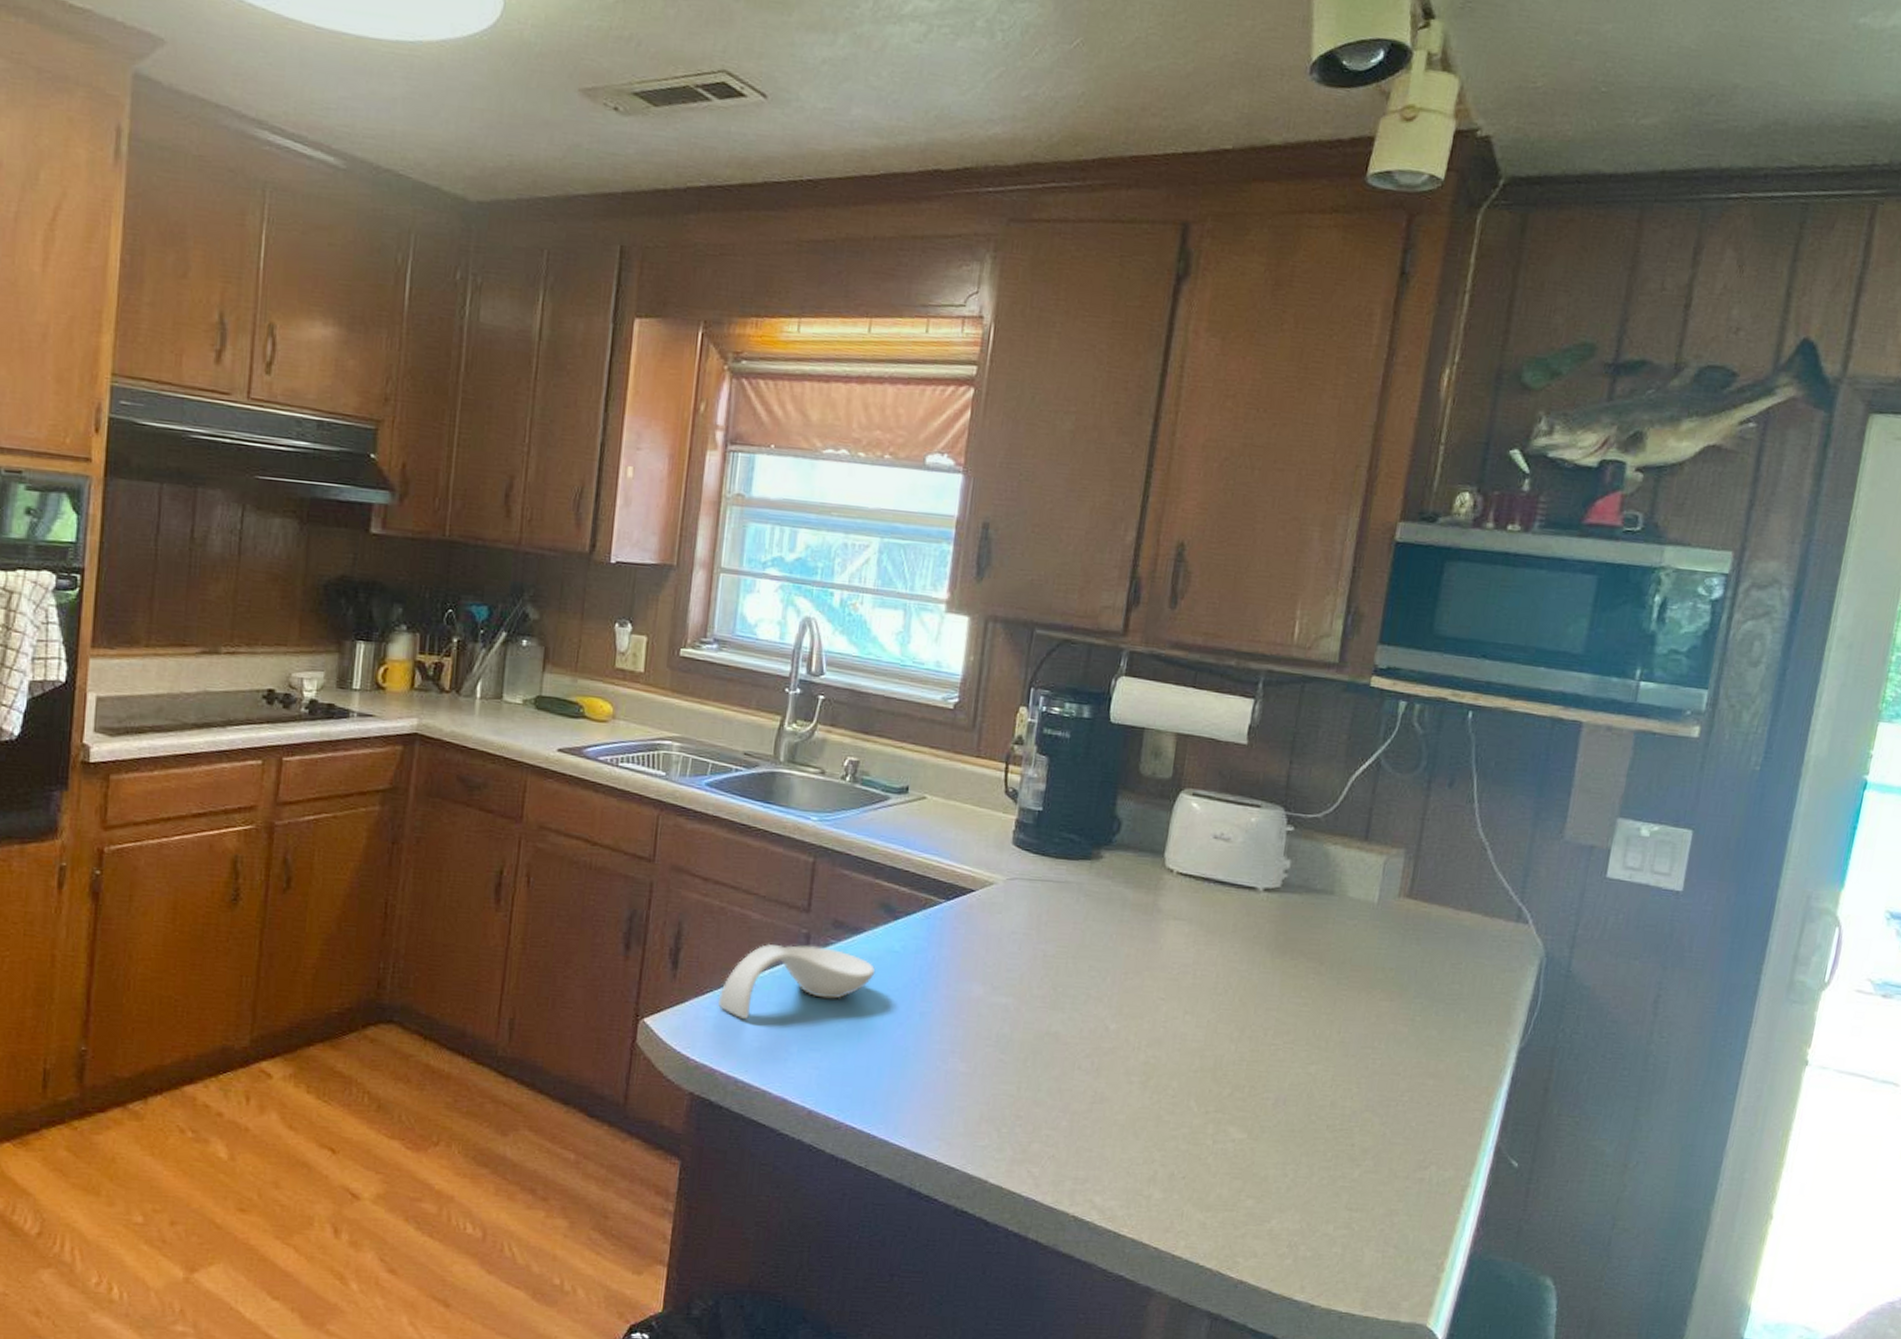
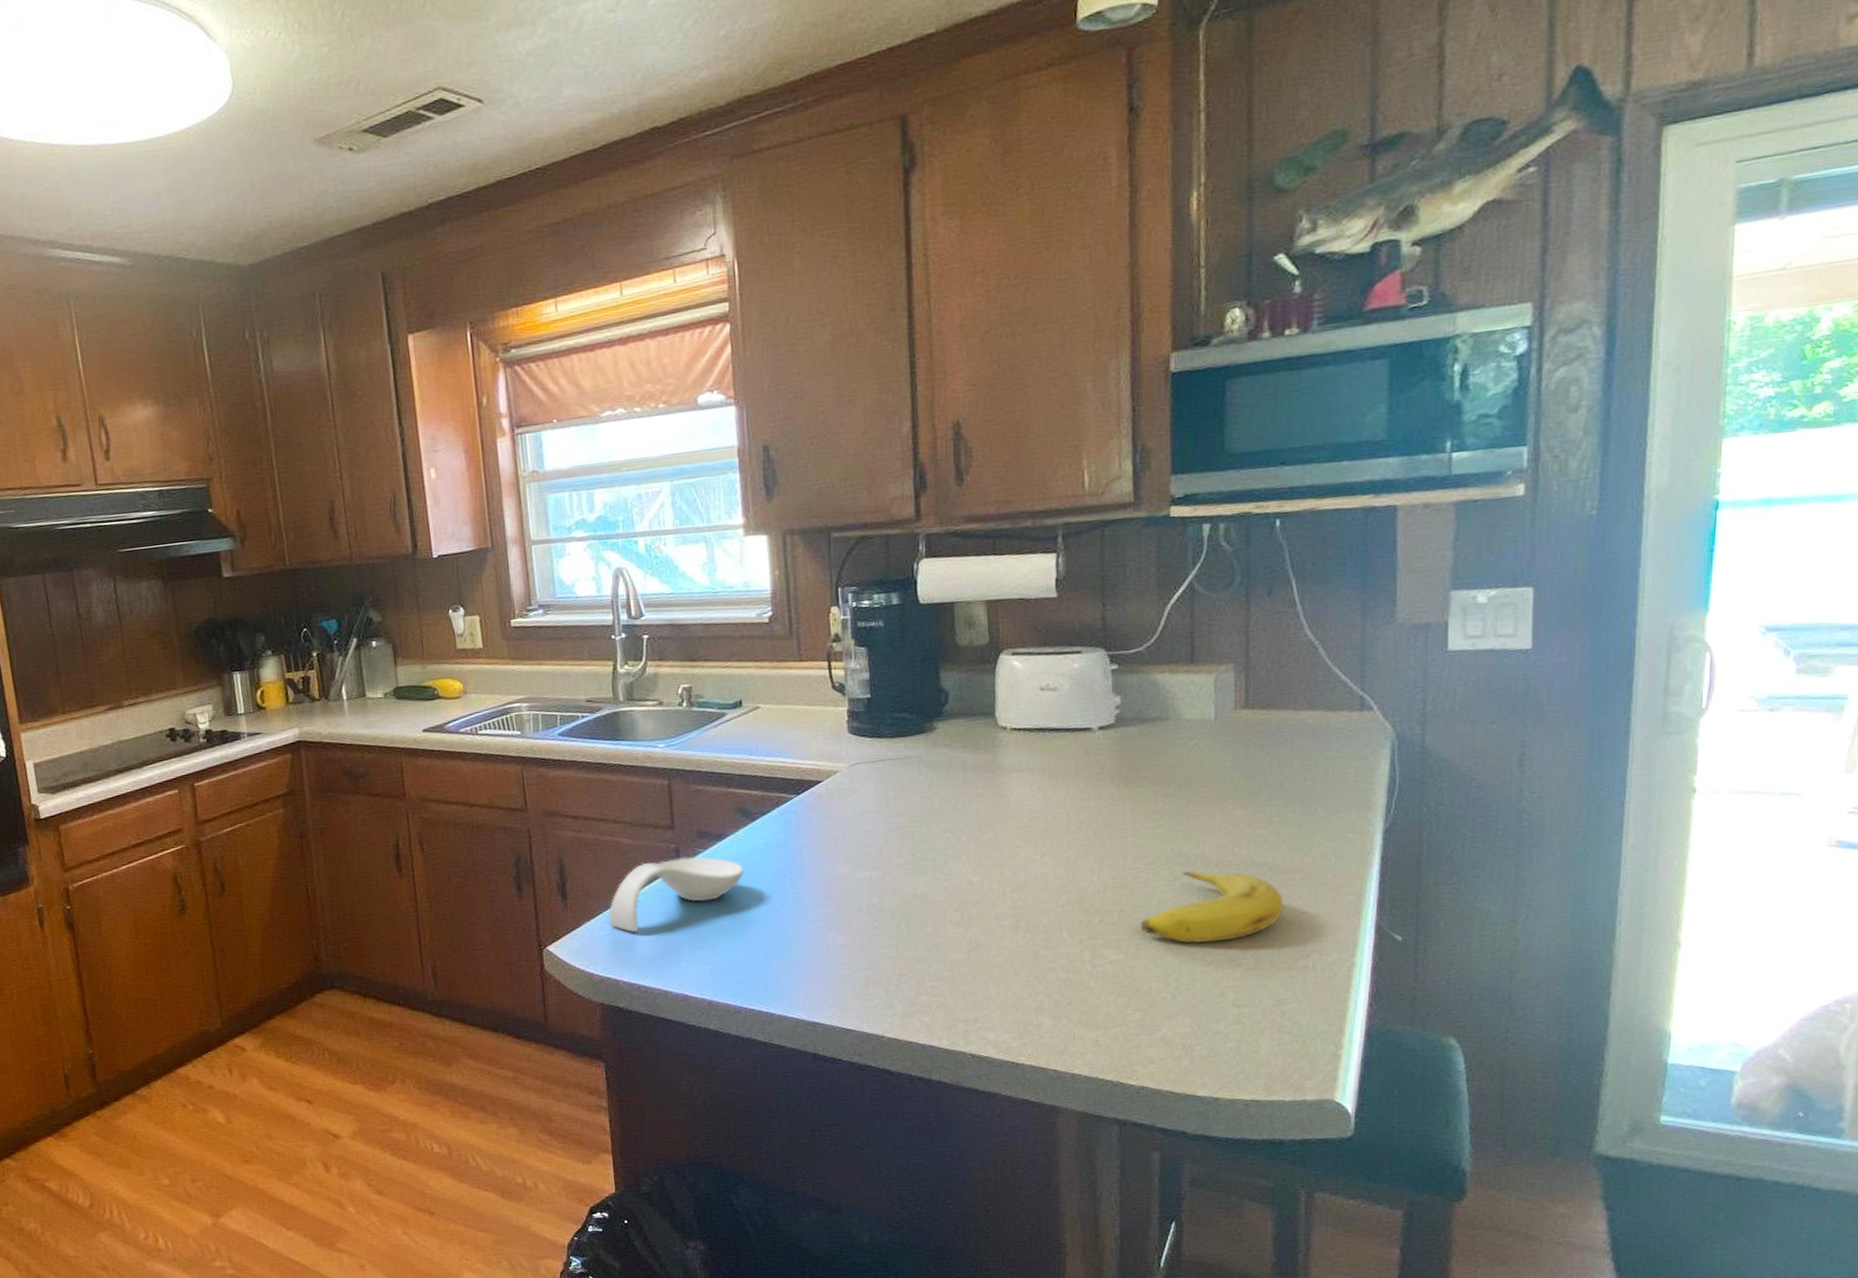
fruit: none [1268,1057,1413,1138] -> present [1140,871,1284,944]

